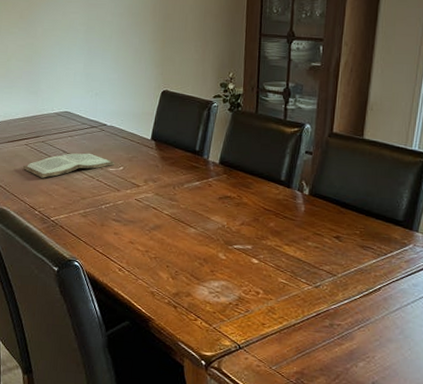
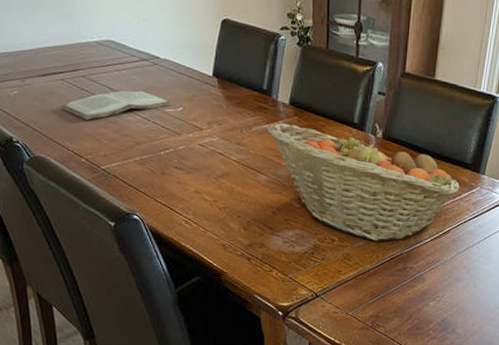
fruit basket: none [197,180,392,296] -> present [266,123,461,241]

